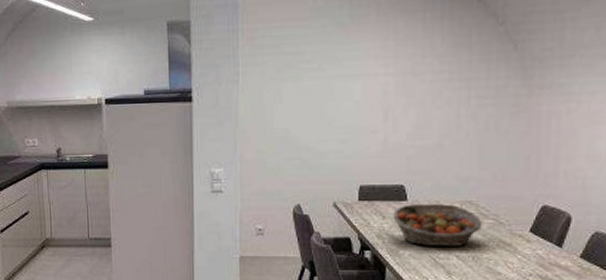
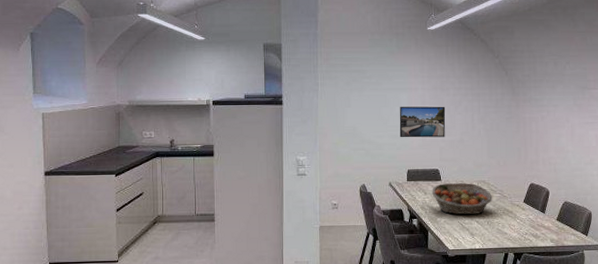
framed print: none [349,98,418,143] -> present [399,106,446,138]

